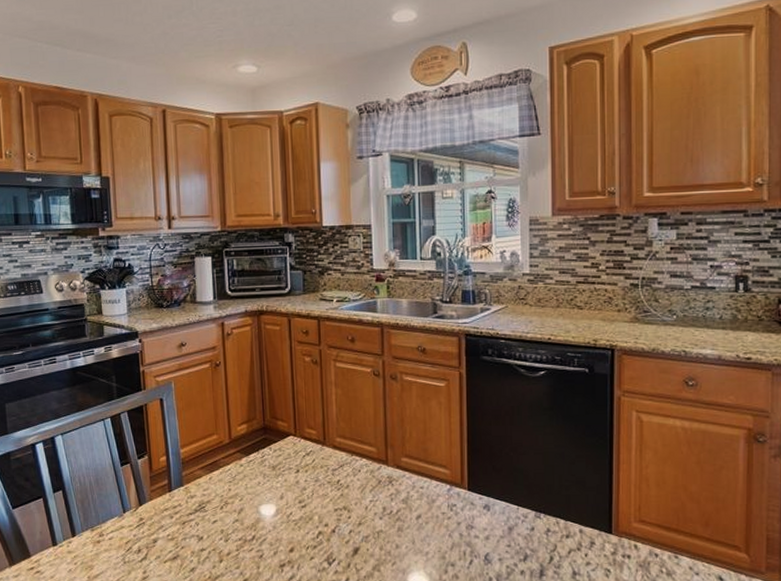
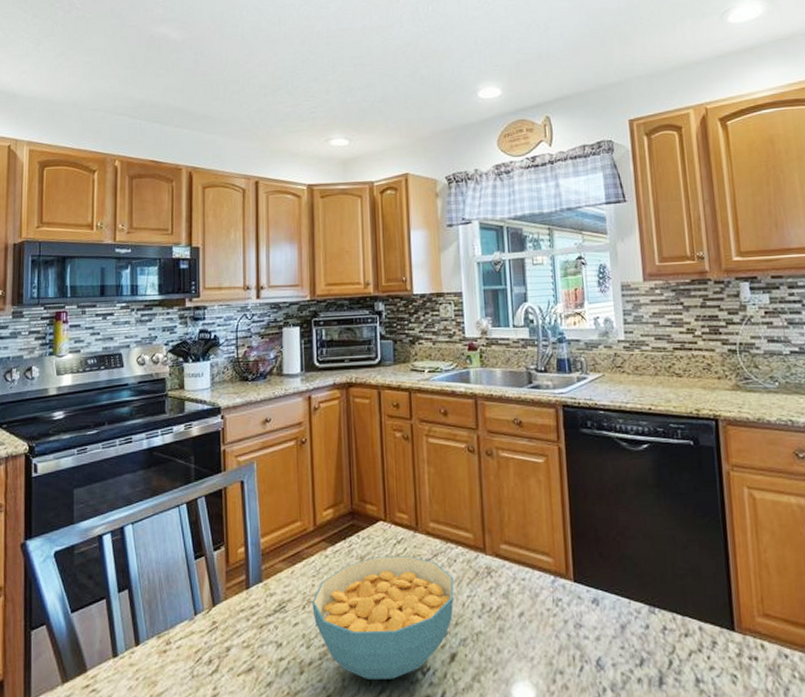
cereal bowl: none [229,466,358,568] -> present [312,556,454,679]

